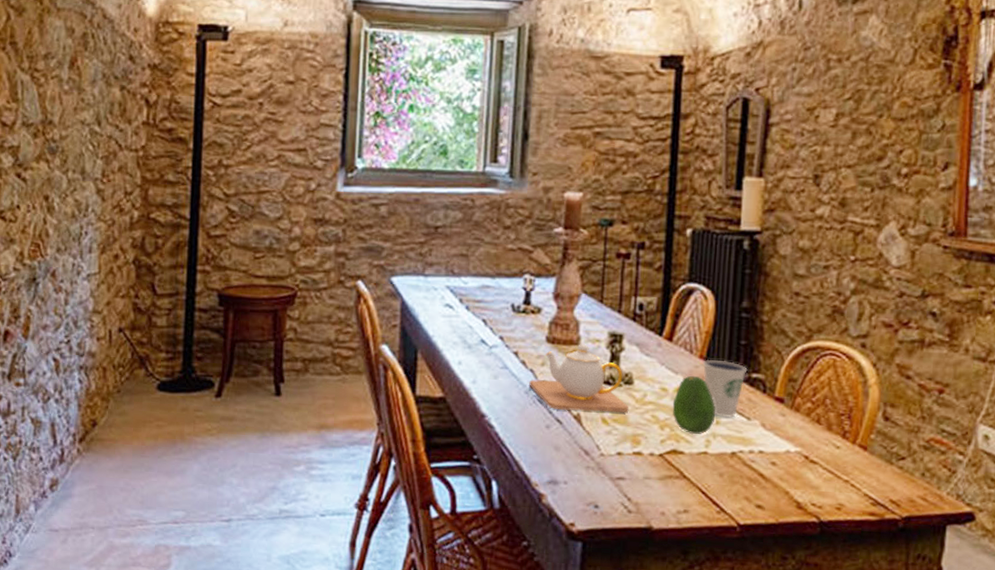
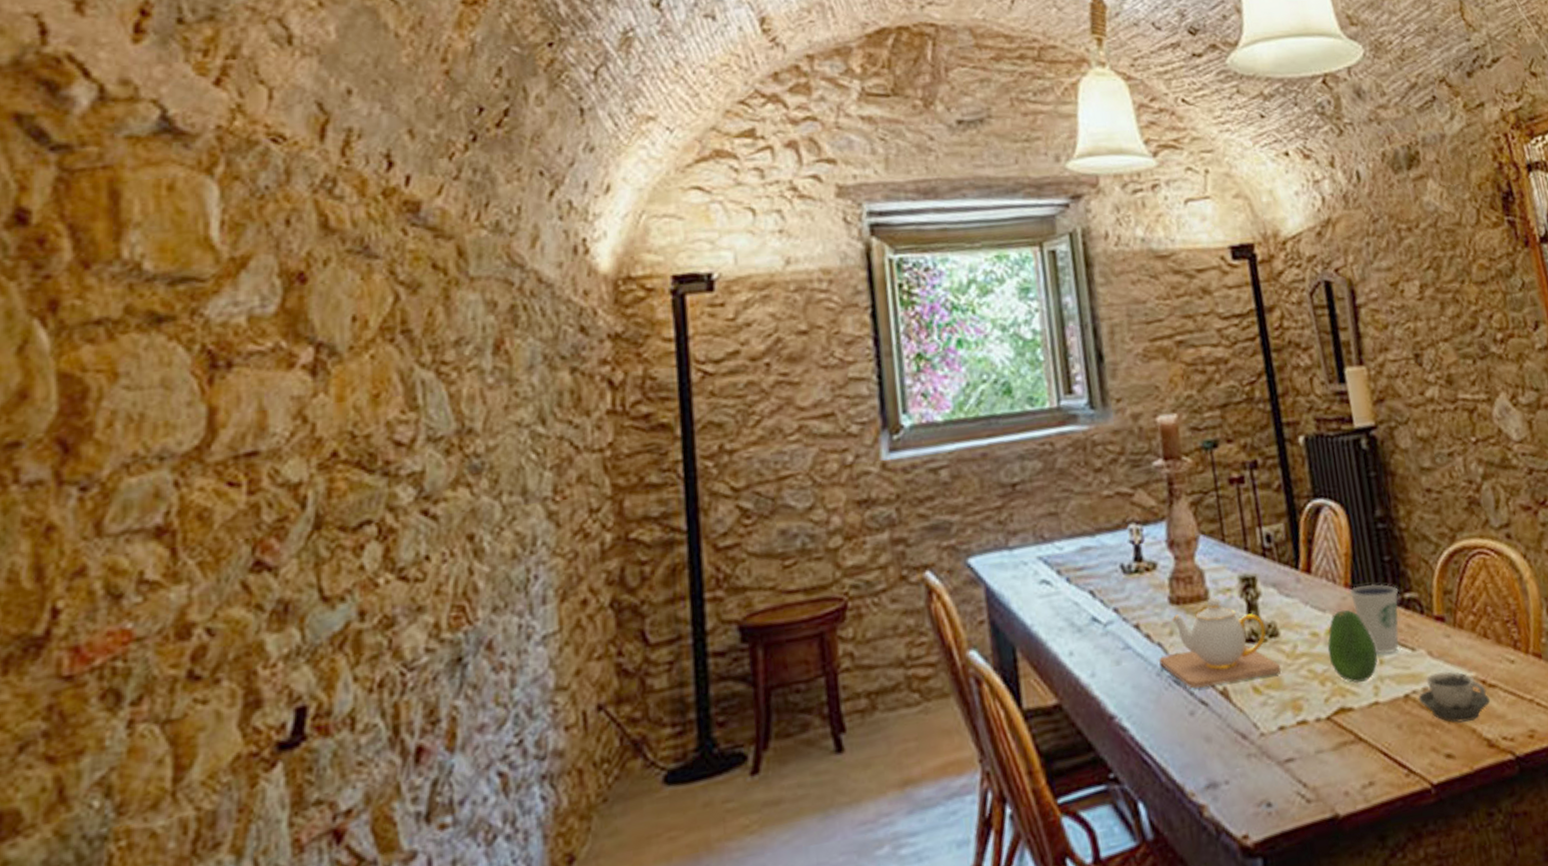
cup: none [743,441,809,485] -> present [1418,671,1491,723]

